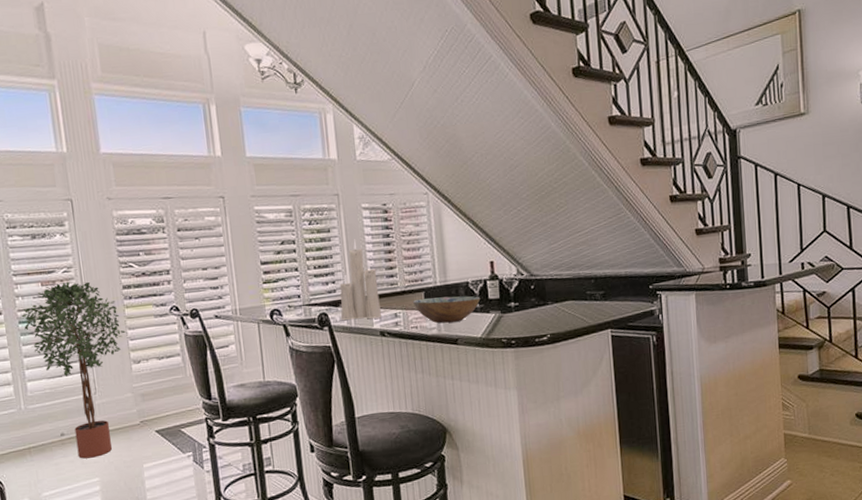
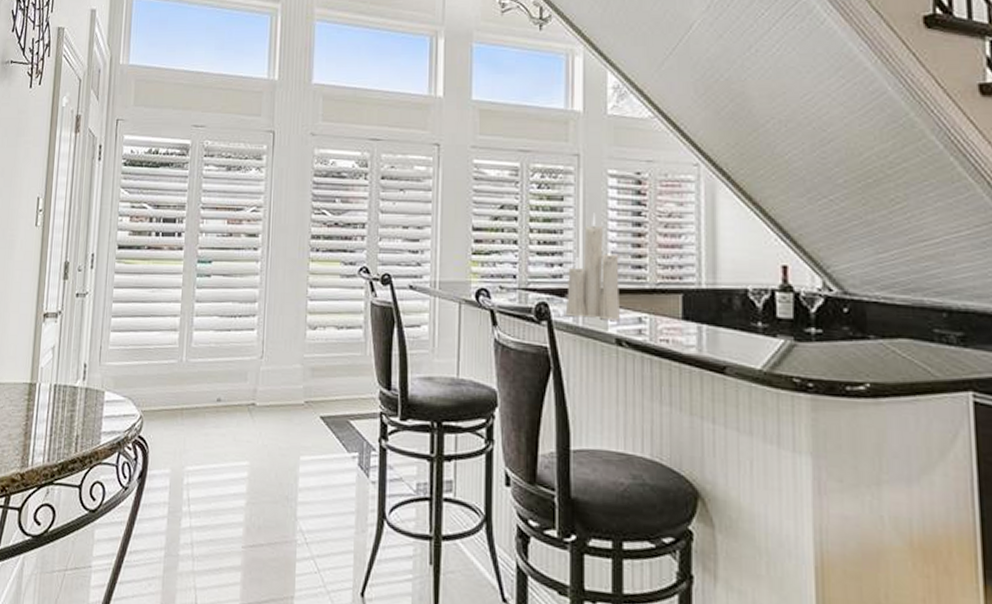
potted tree: present [20,281,126,459] -> none [200,222,306,436]
bowl: present [412,296,481,323] -> none [664,303,764,343]

